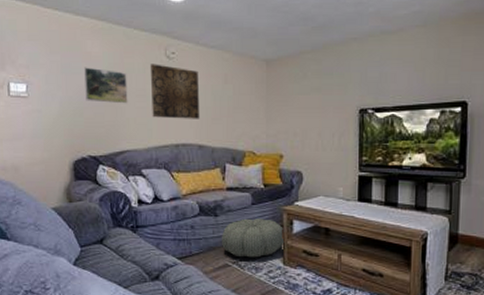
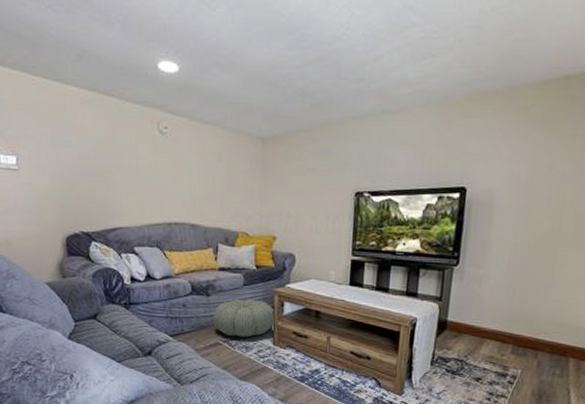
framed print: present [84,67,128,104] -> none [75,140,120,180]
wall art: present [150,64,200,119] -> none [142,138,193,198]

